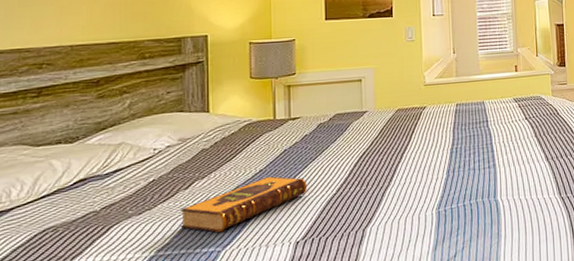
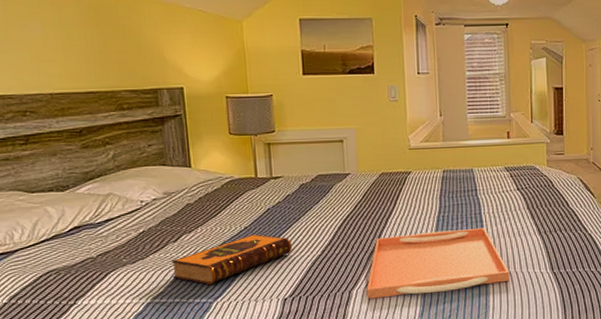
serving tray: none [381,157,521,236] -> present [367,227,510,299]

